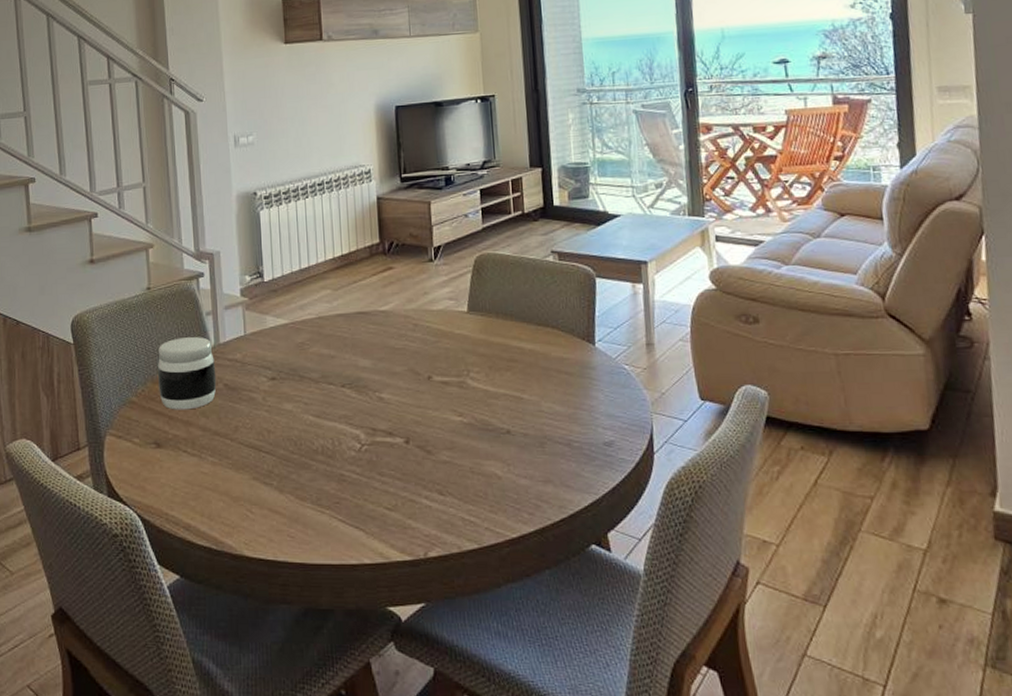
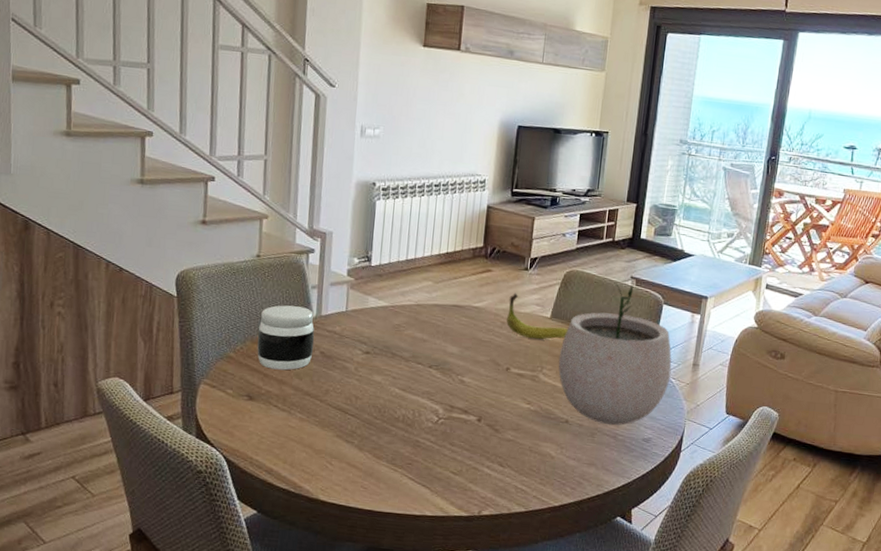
banana: none [417,289,490,339] -> present [506,293,568,340]
plant pot: none [485,260,622,431] -> present [558,283,672,425]

